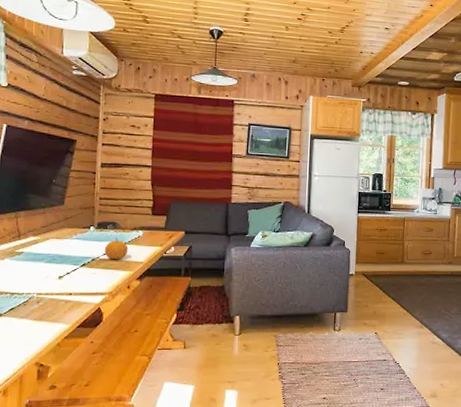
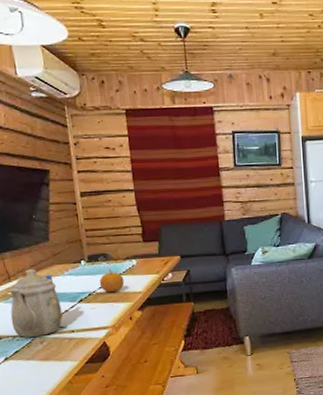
teapot: none [12,230,64,297] -> present [9,269,63,338]

